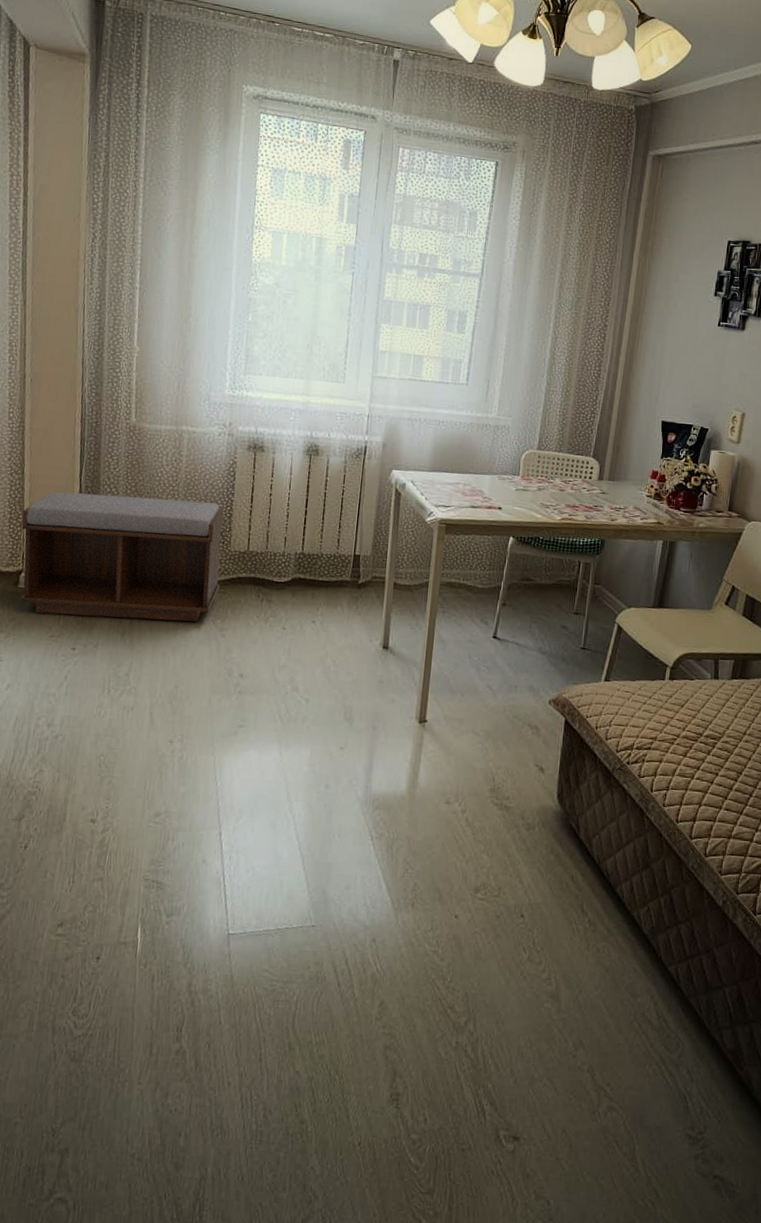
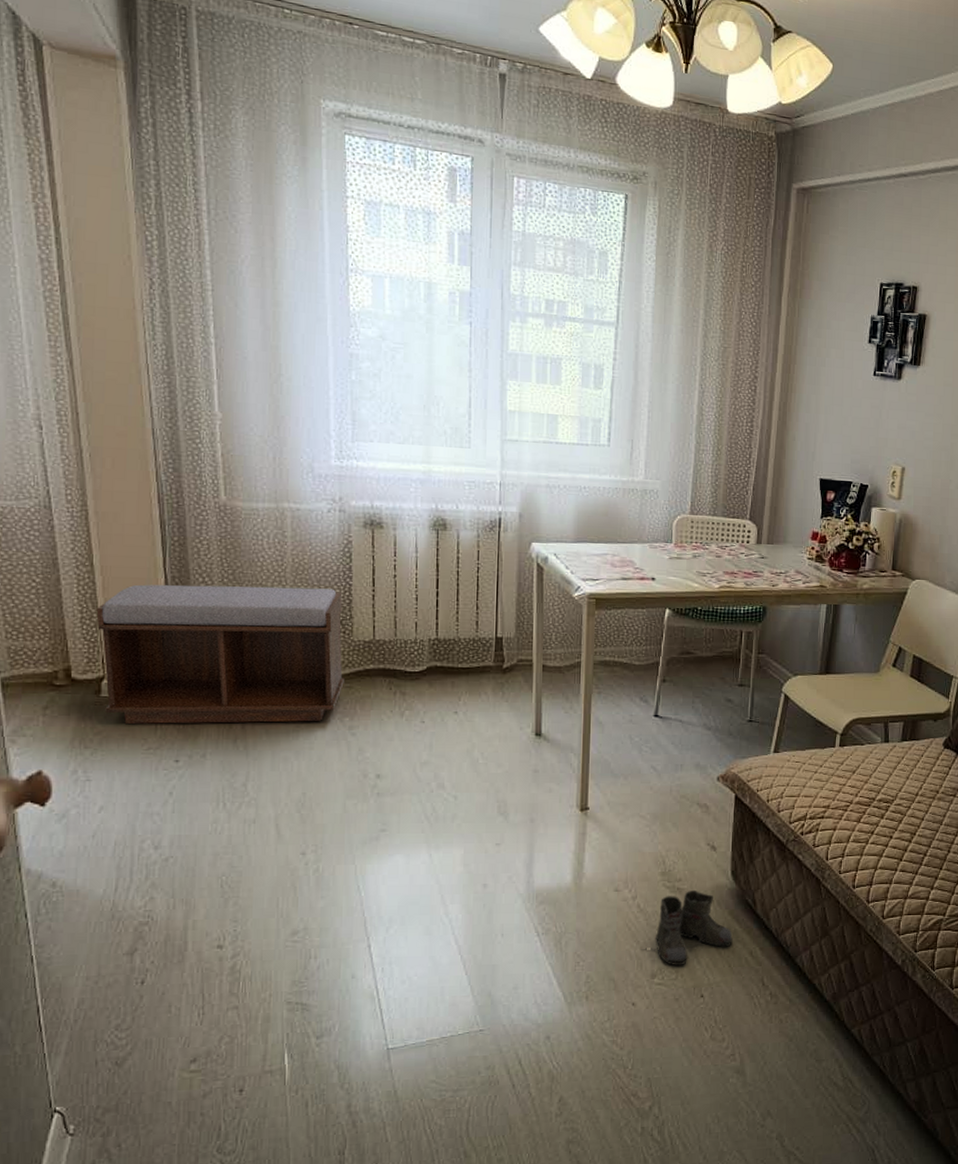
boots: none [469,809,555,883] -> present [643,889,733,965]

